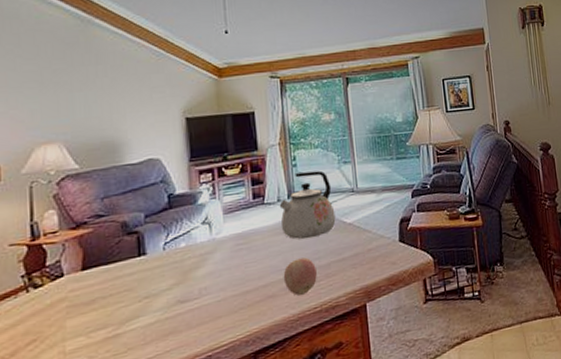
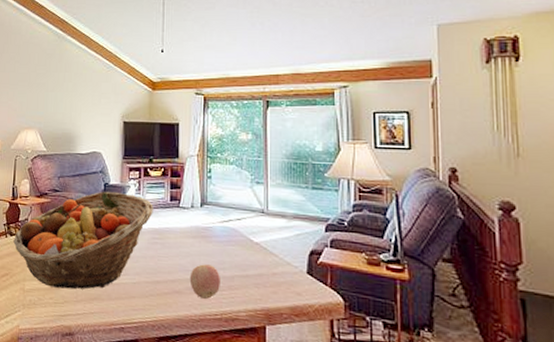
fruit basket: none [40,201,234,338] -> present [13,191,153,290]
kettle: present [279,170,336,239] -> none [192,185,243,249]

